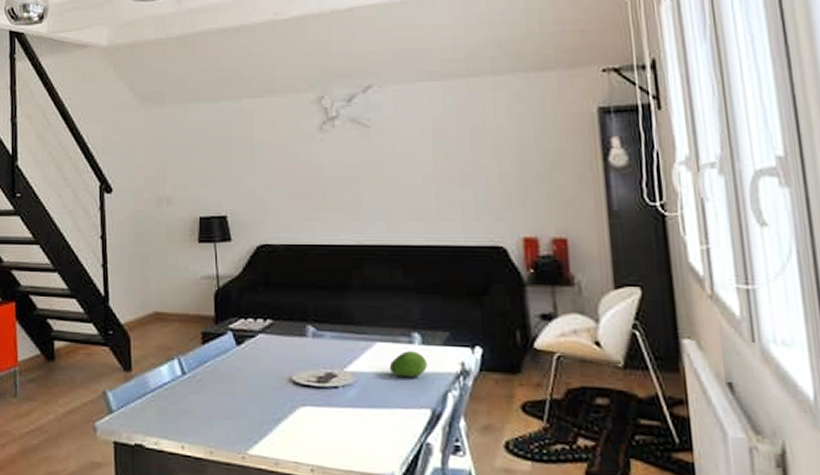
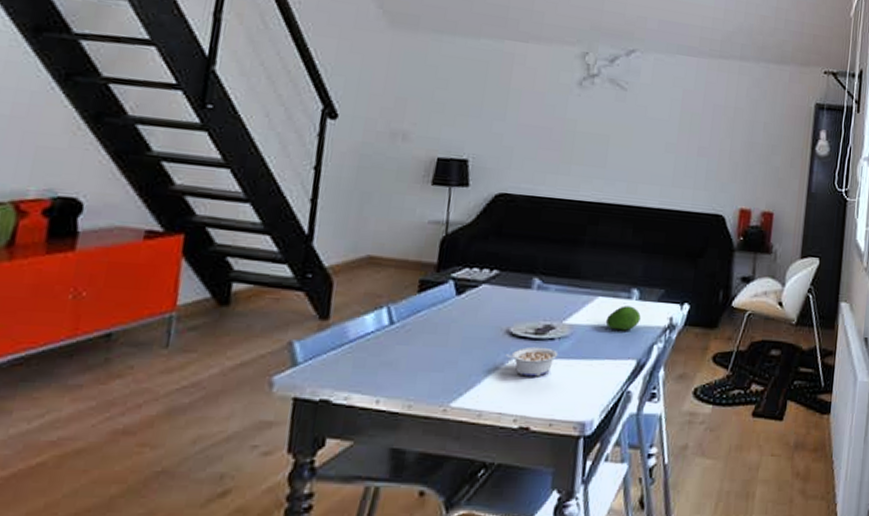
legume: none [292,395,345,426] -> present [505,346,558,377]

